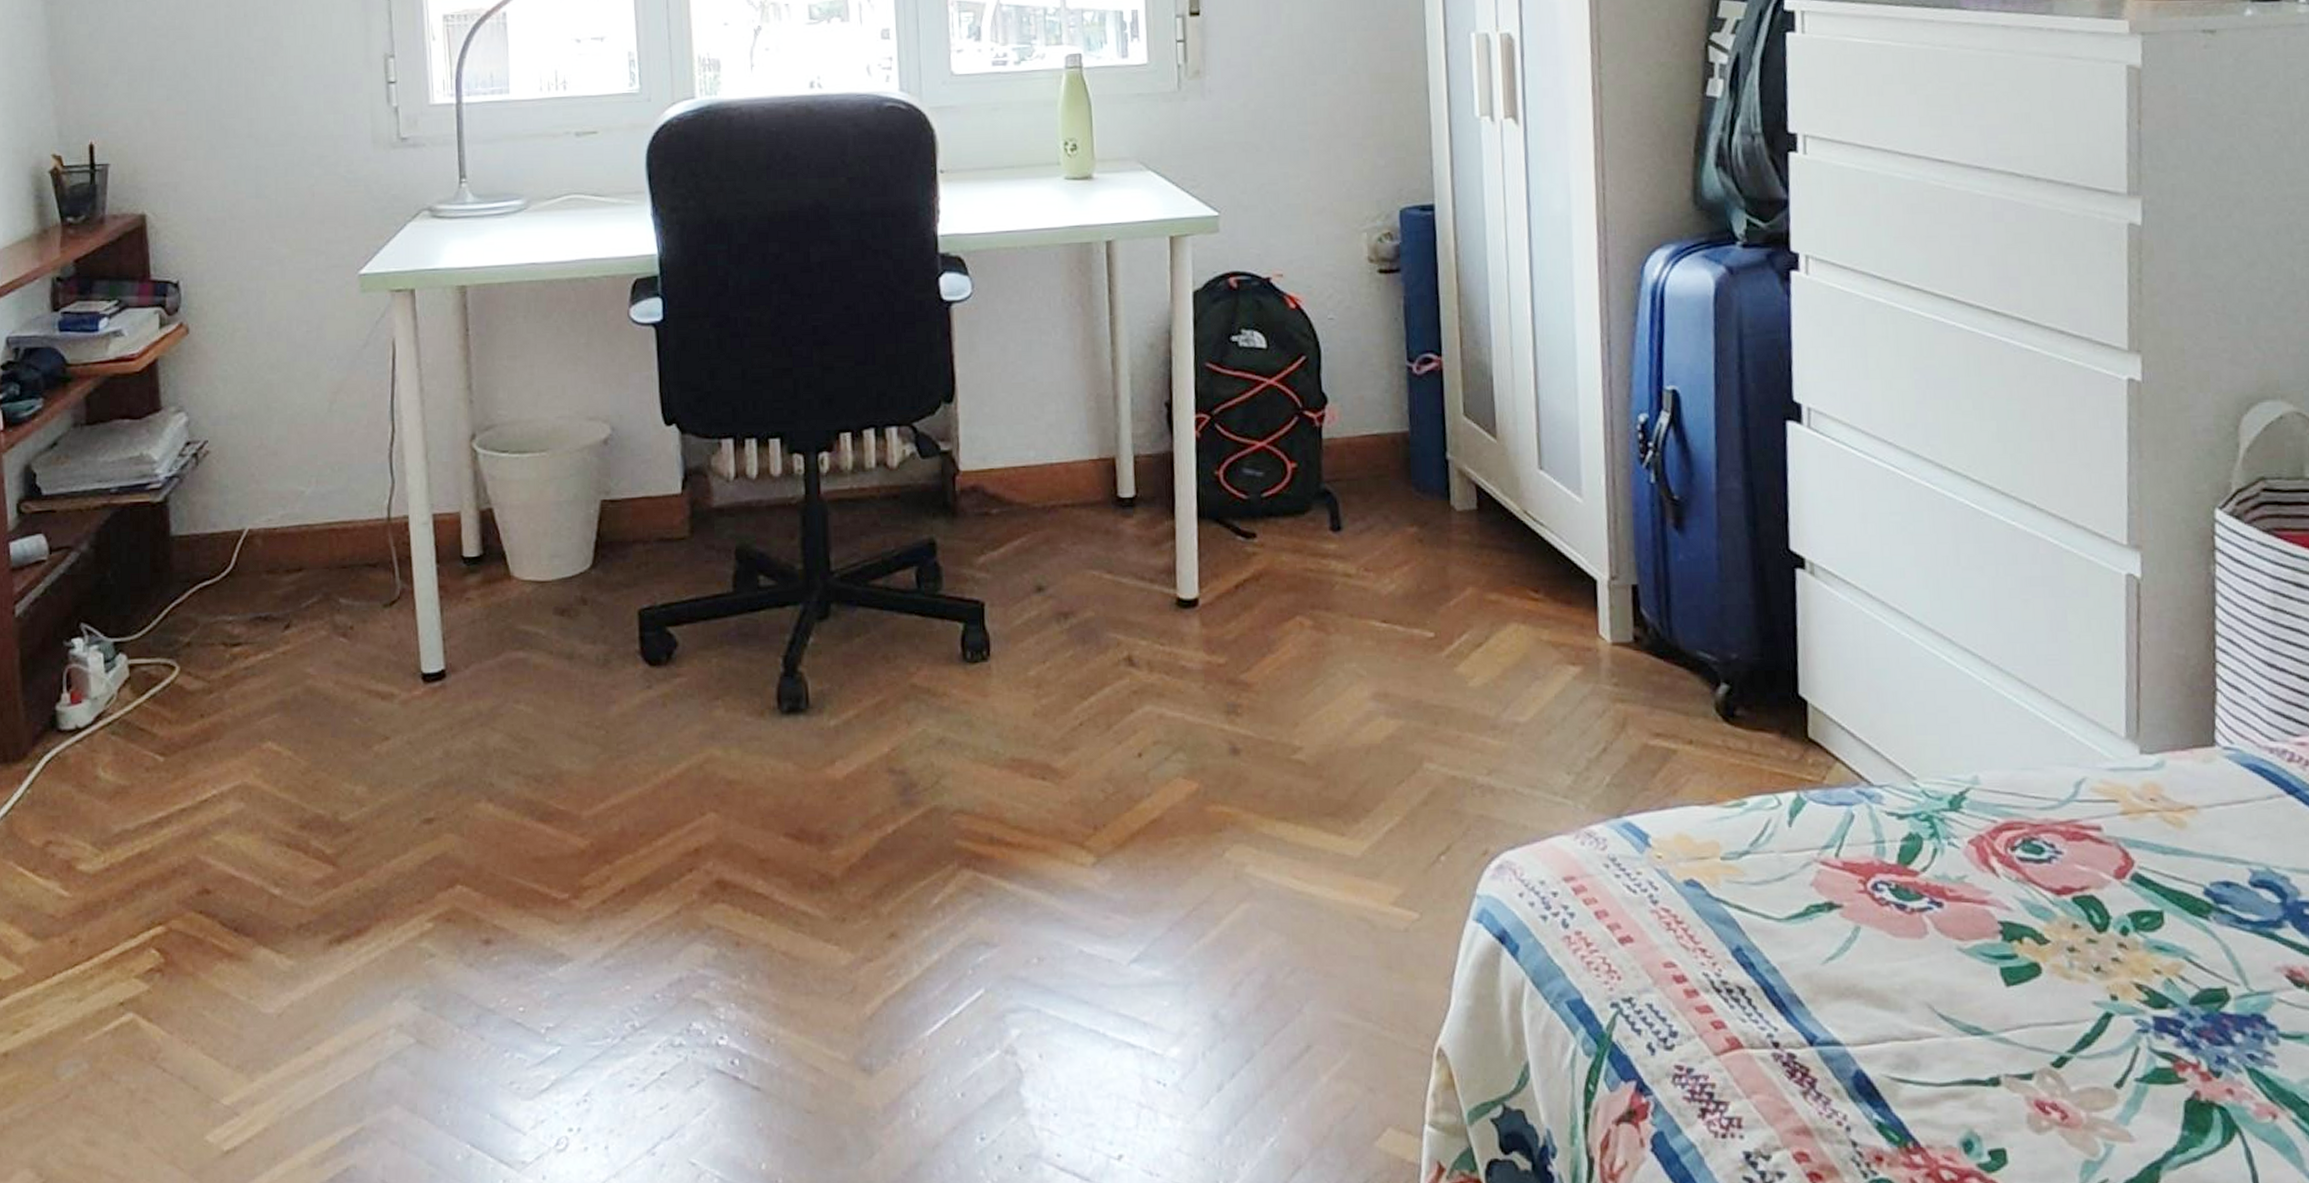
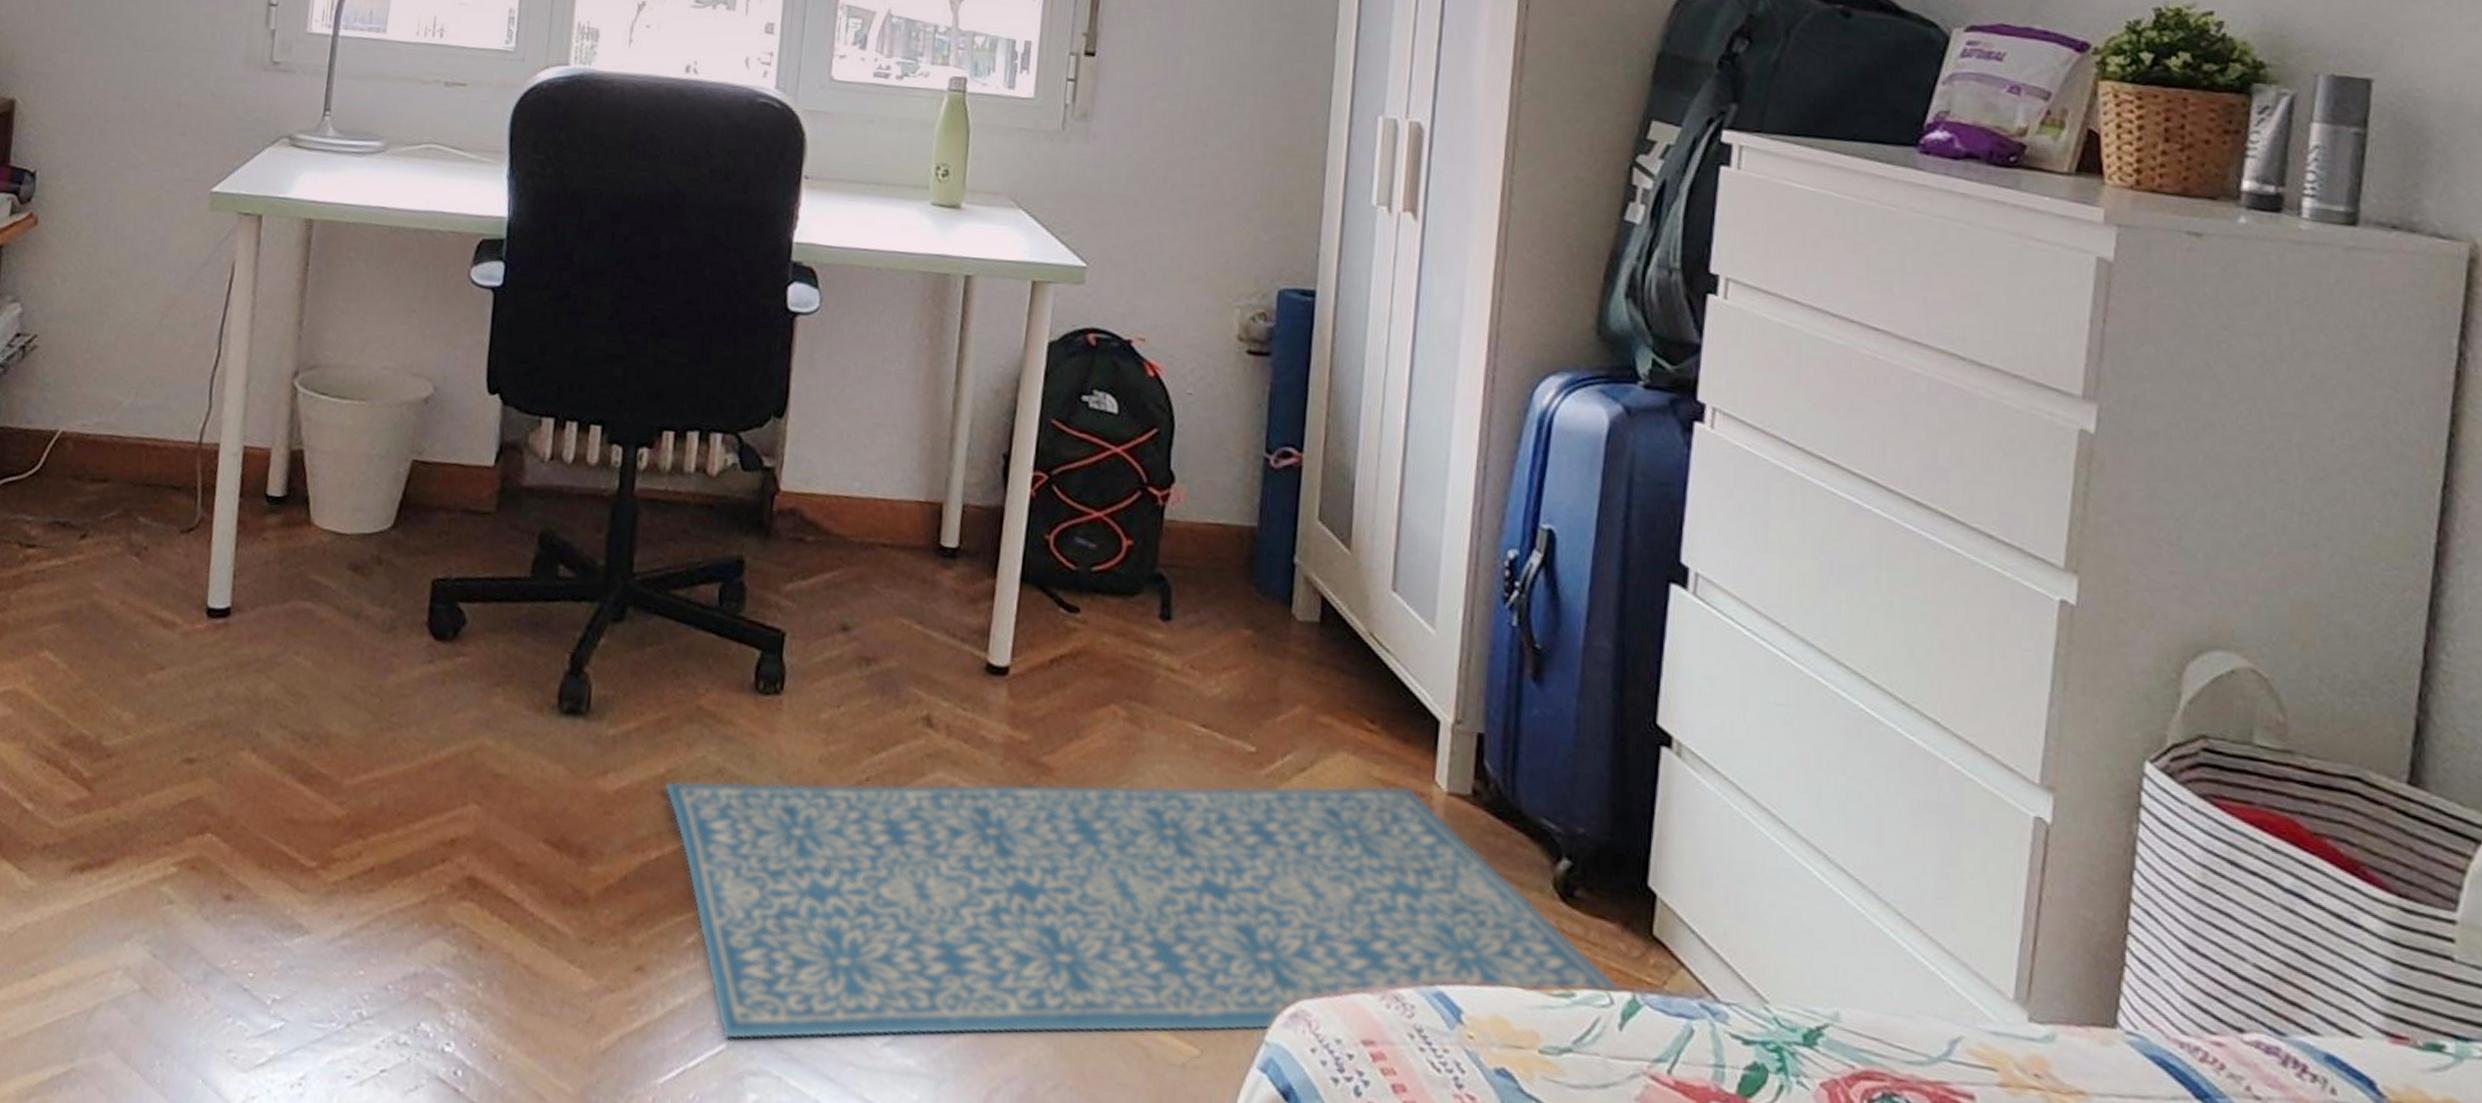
rug: none [891,645,1785,984] -> present [664,781,1620,1040]

